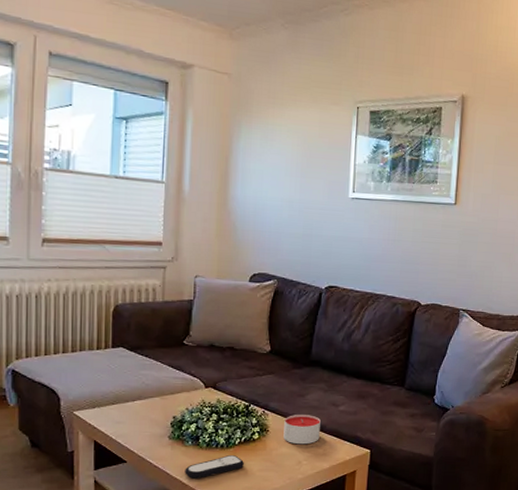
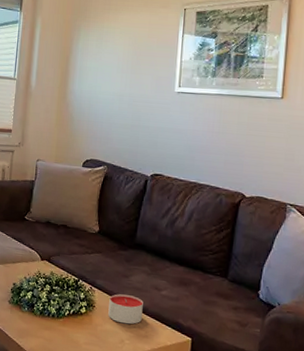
remote control: present [185,455,244,479] -> none [20,325,72,344]

